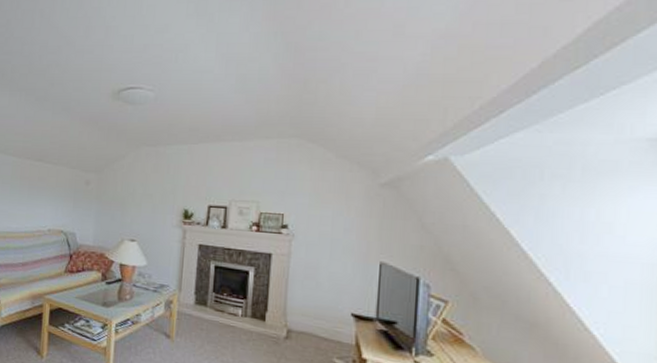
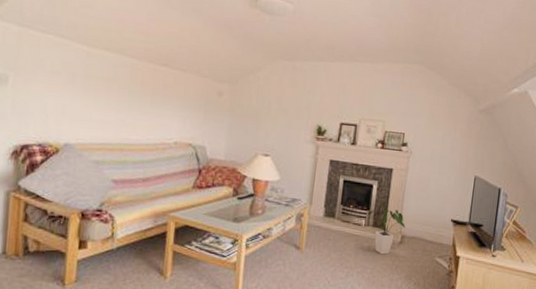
house plant: none [245,289,292,351] -> present [368,201,406,255]

